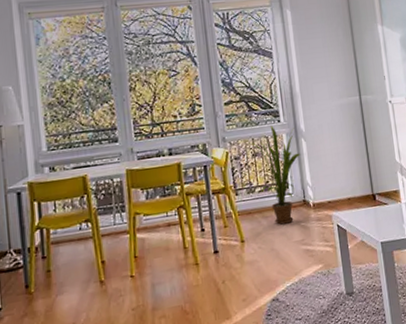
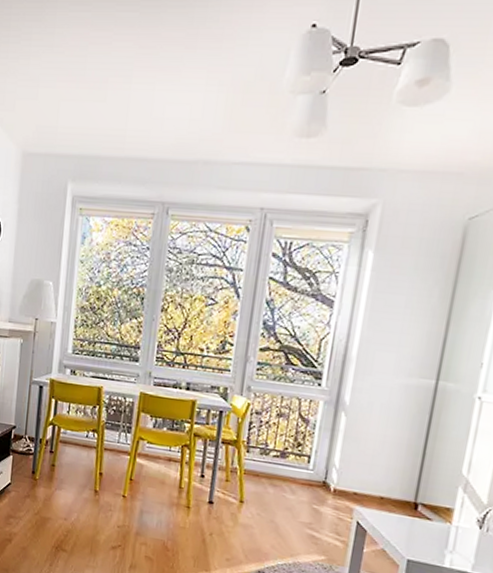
house plant: present [247,125,300,225] -> none [274,387,337,501]

